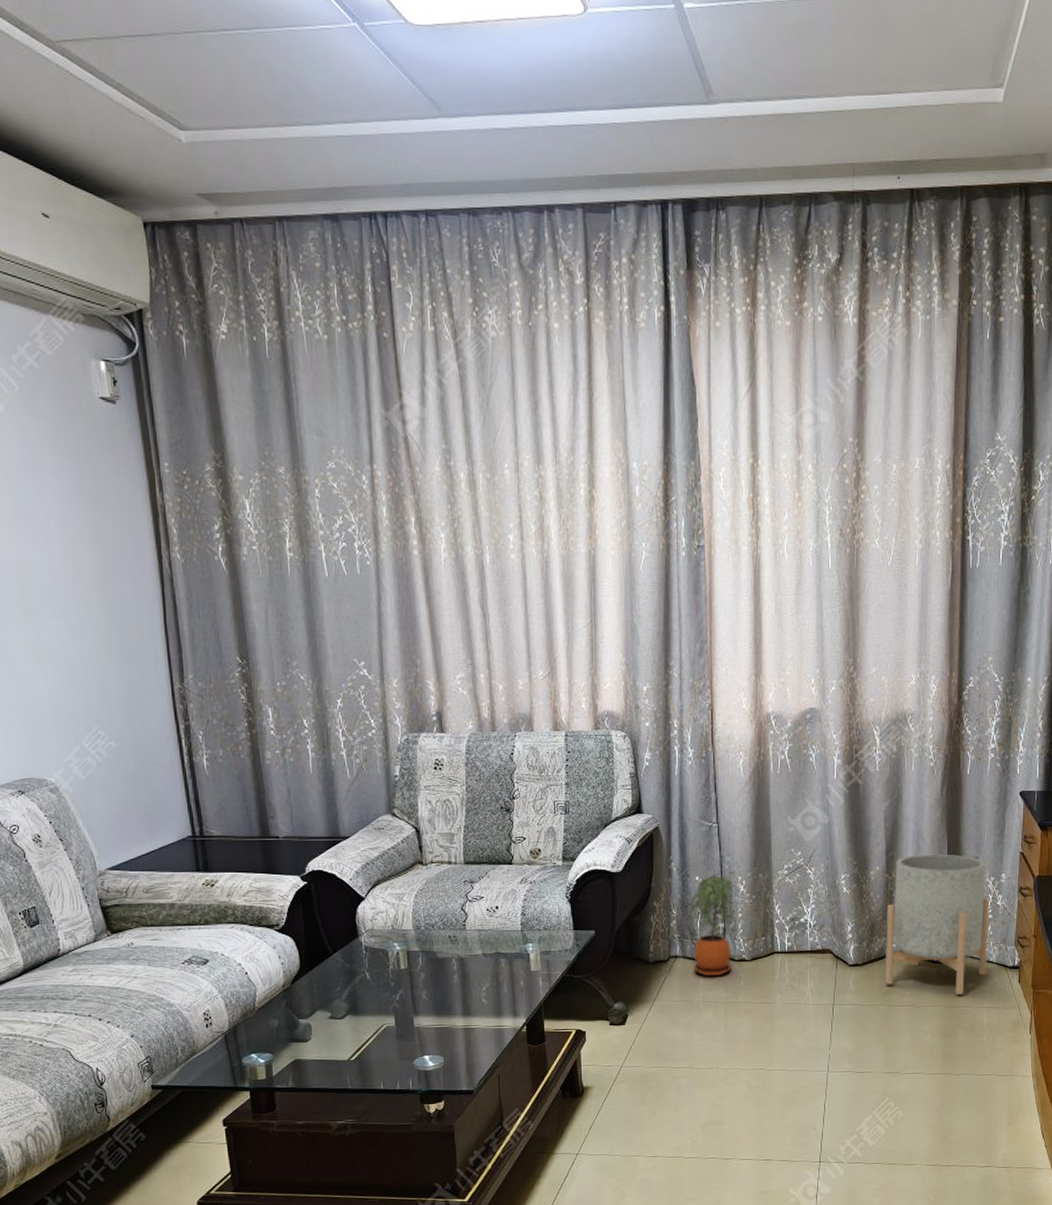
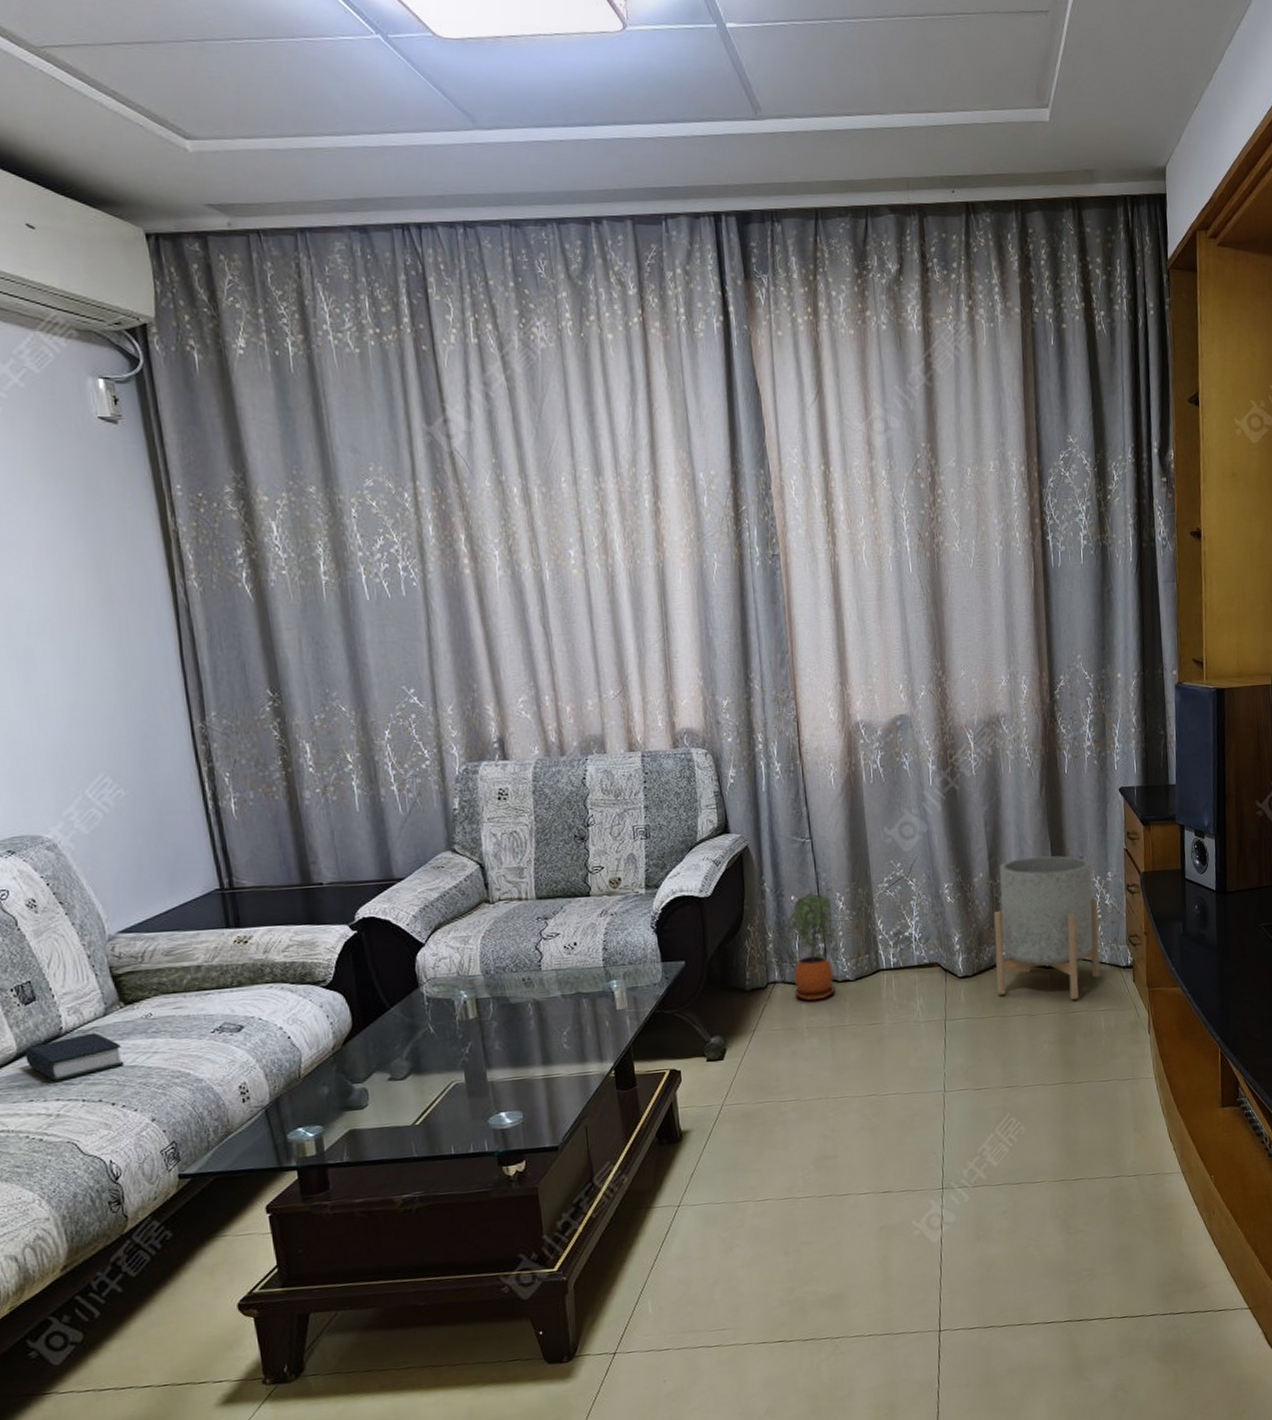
book: none [30,956,110,996] -> present [25,1032,125,1082]

